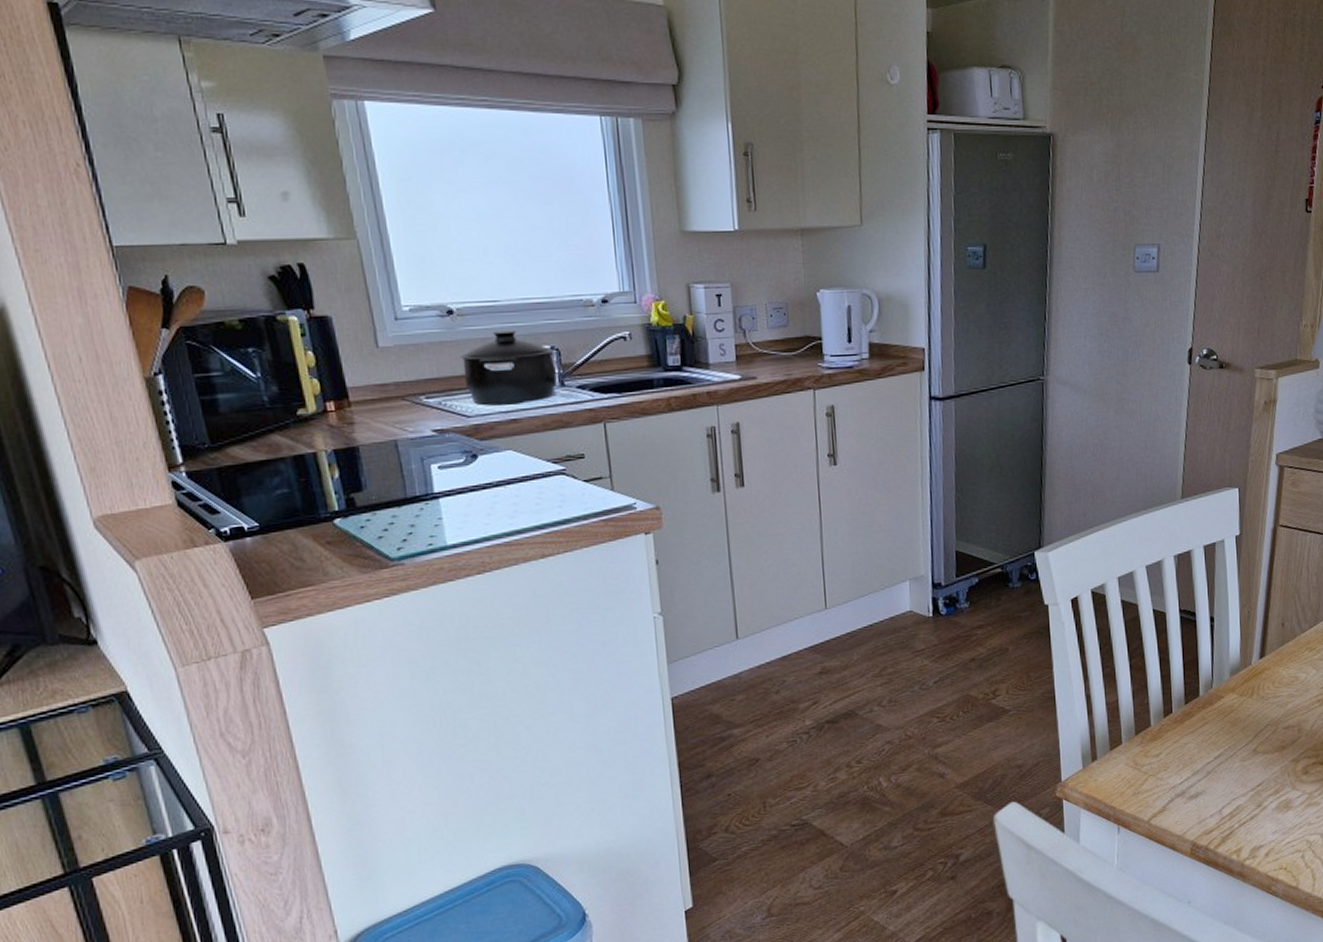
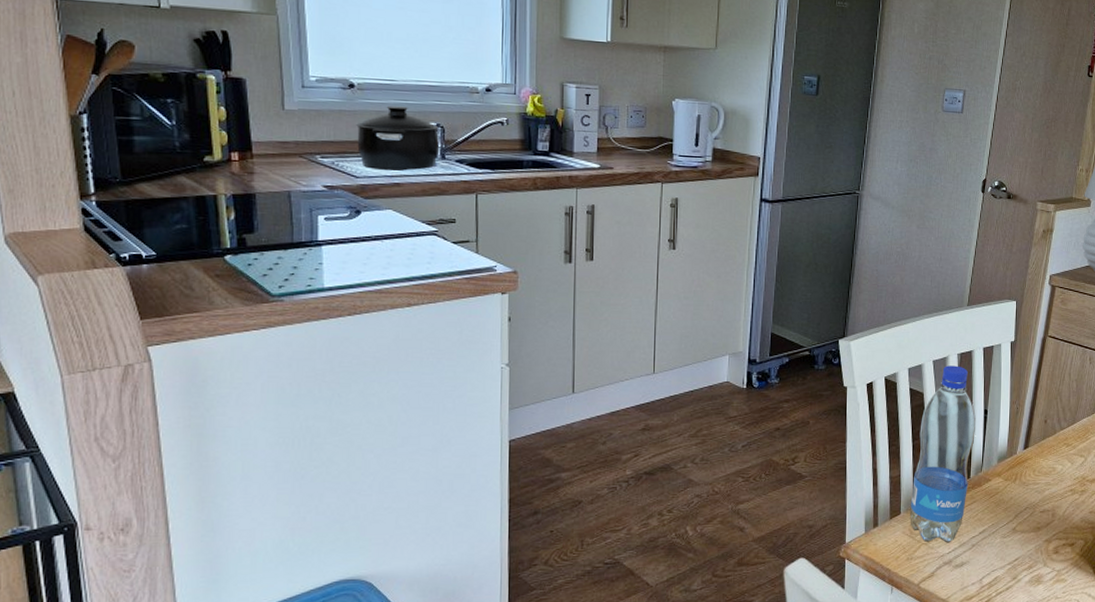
bottle: none [1132,569,1202,773] -> present [910,366,977,543]

